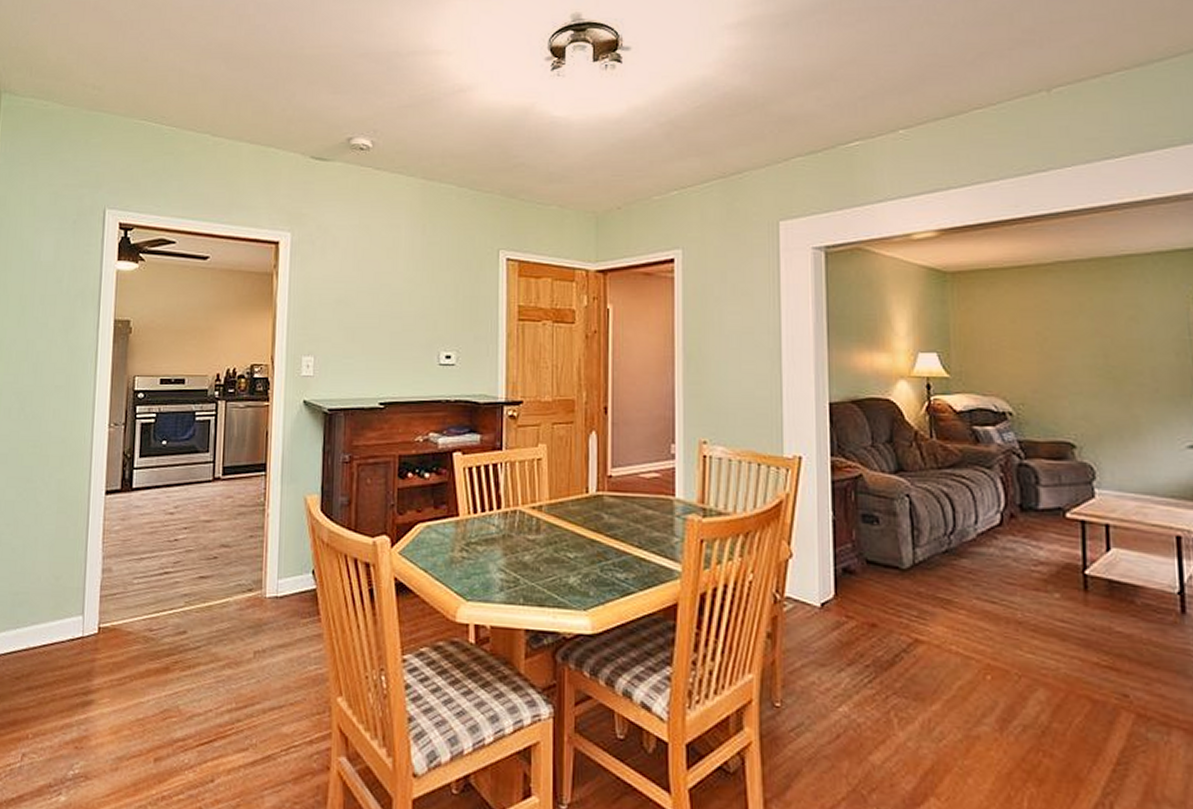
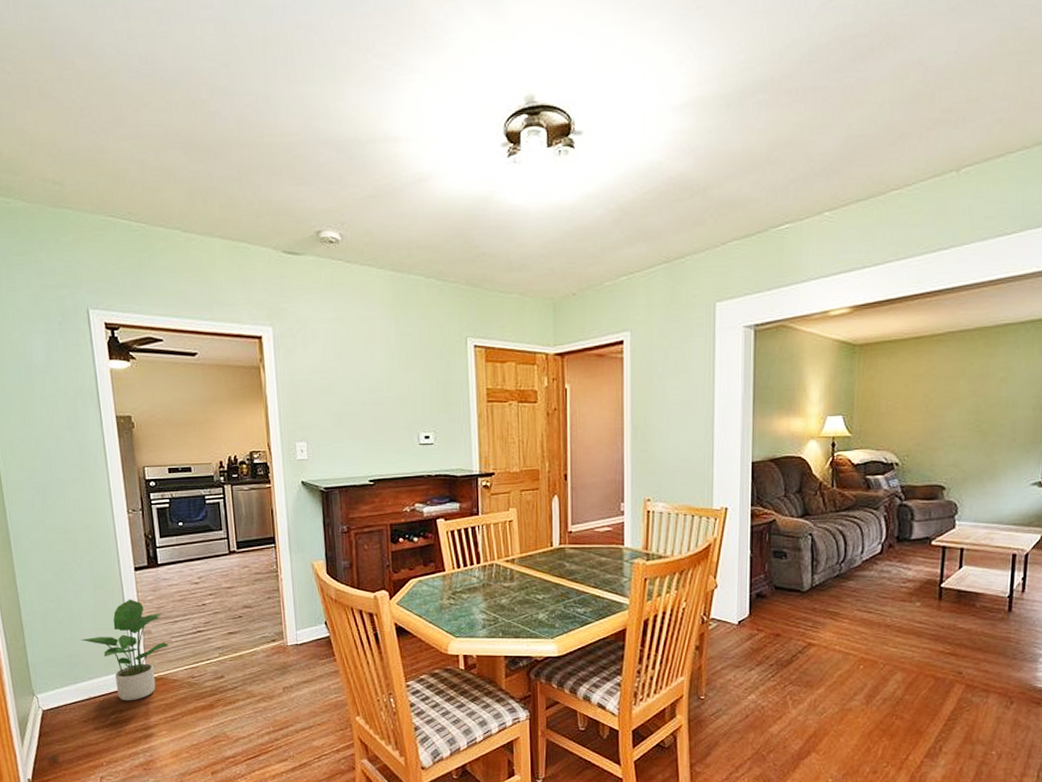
potted plant: none [32,528,129,656] -> present [81,599,169,701]

